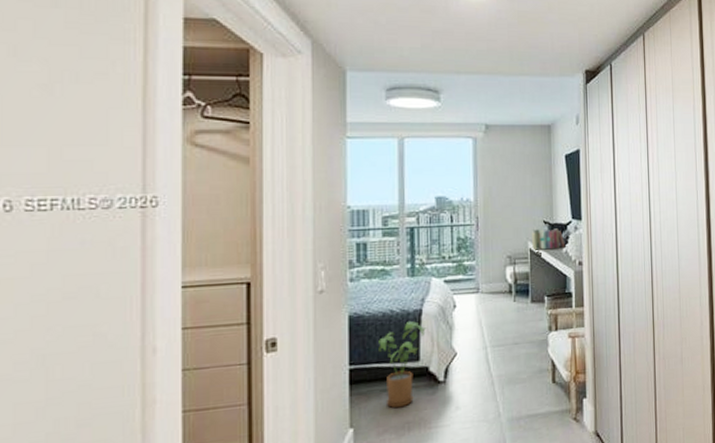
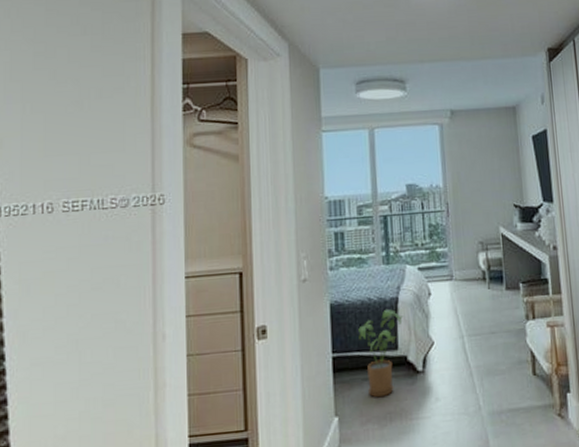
books: present [532,228,566,250] -> none [503,212,538,235]

